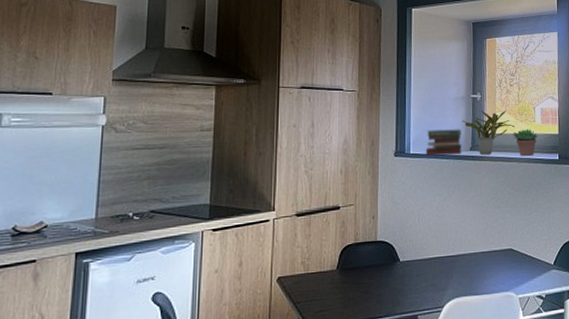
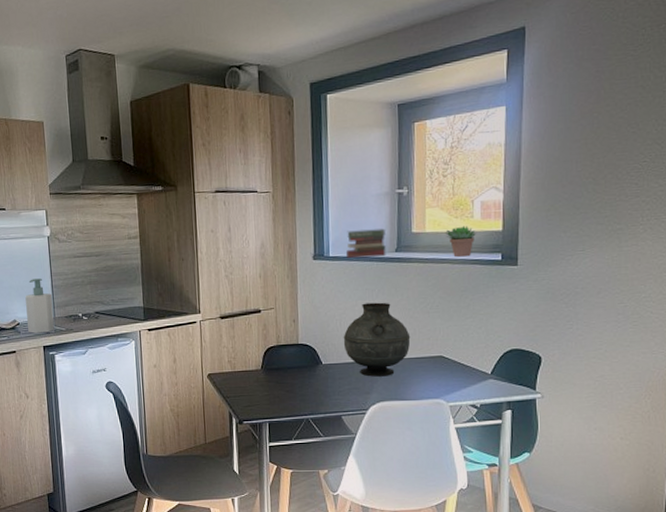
soap bottle: none [58,172,98,239] -> present [25,278,54,334]
vase: none [421,197,484,273] -> present [343,302,411,377]
potted plant: present [462,110,515,155] -> none [386,205,448,257]

